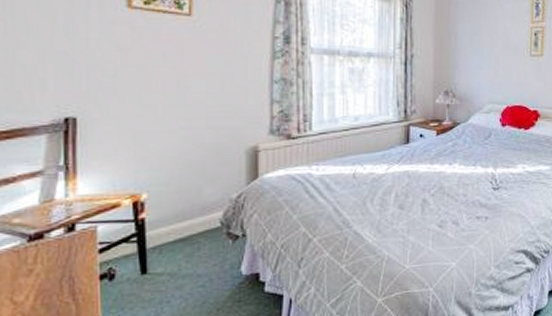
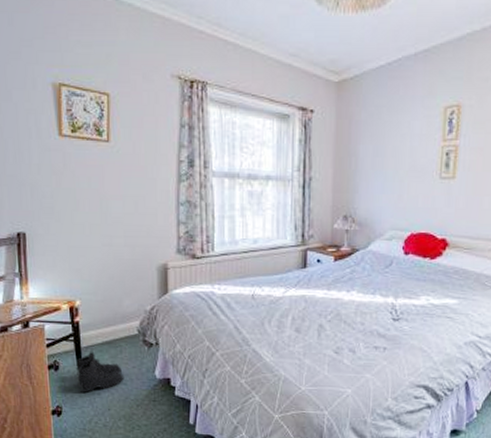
boots: none [139,253,202,303] -> present [76,352,125,393]

